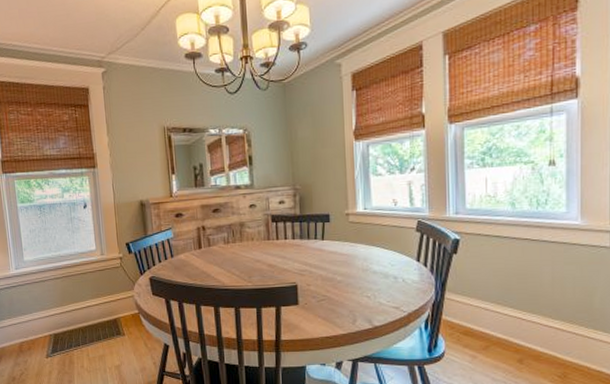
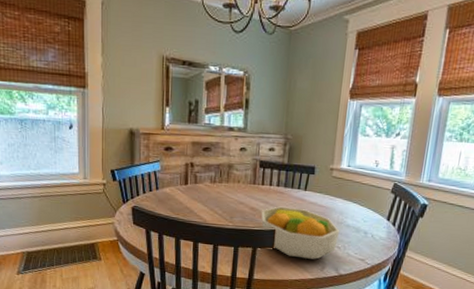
fruit bowl: none [279,259,367,313] -> present [261,206,340,259]

